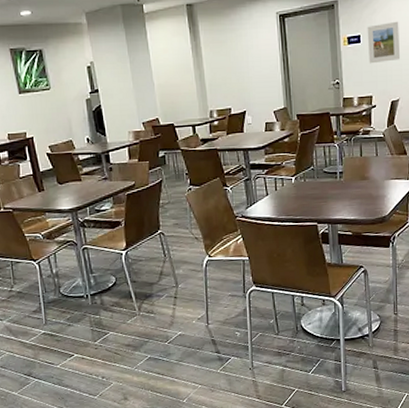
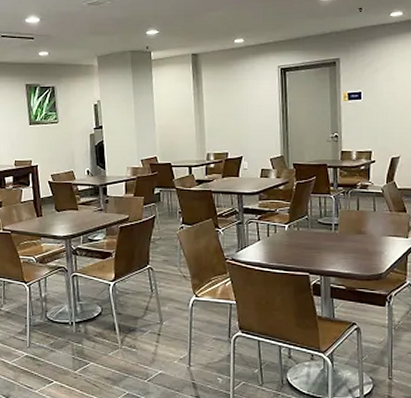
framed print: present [367,21,401,64] -> none [368,81,402,120]

